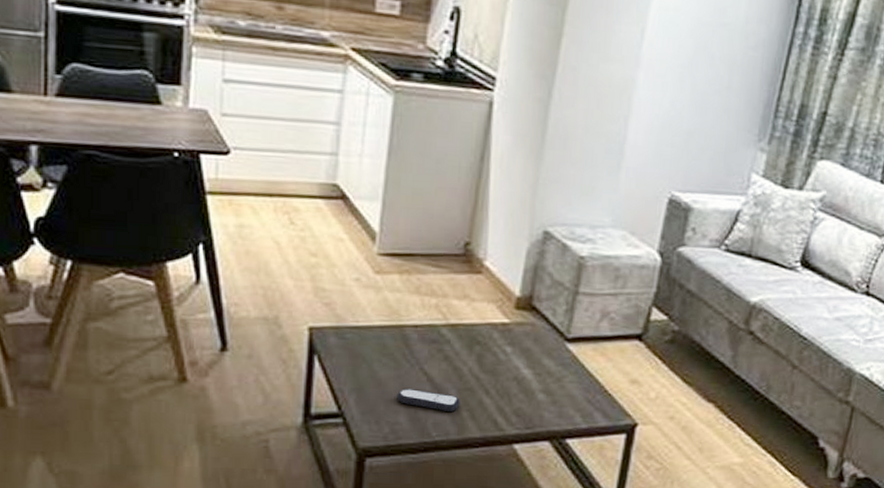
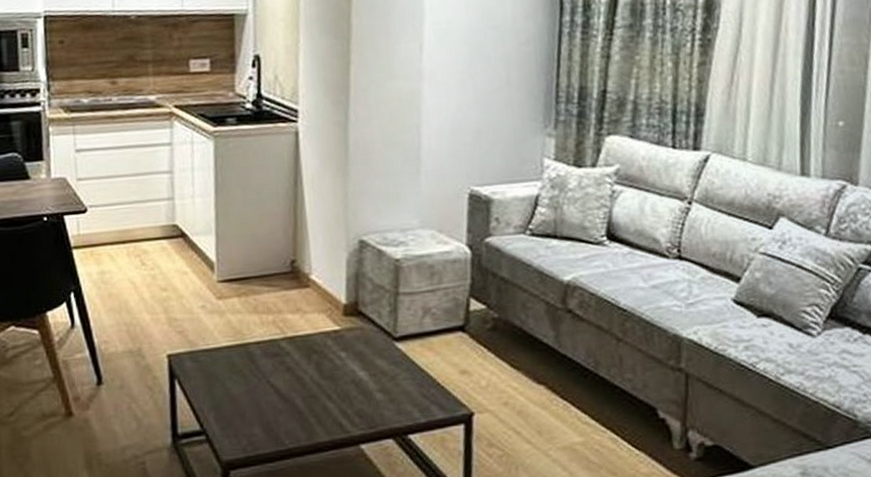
remote control: present [397,389,460,412] -> none [249,401,307,420]

